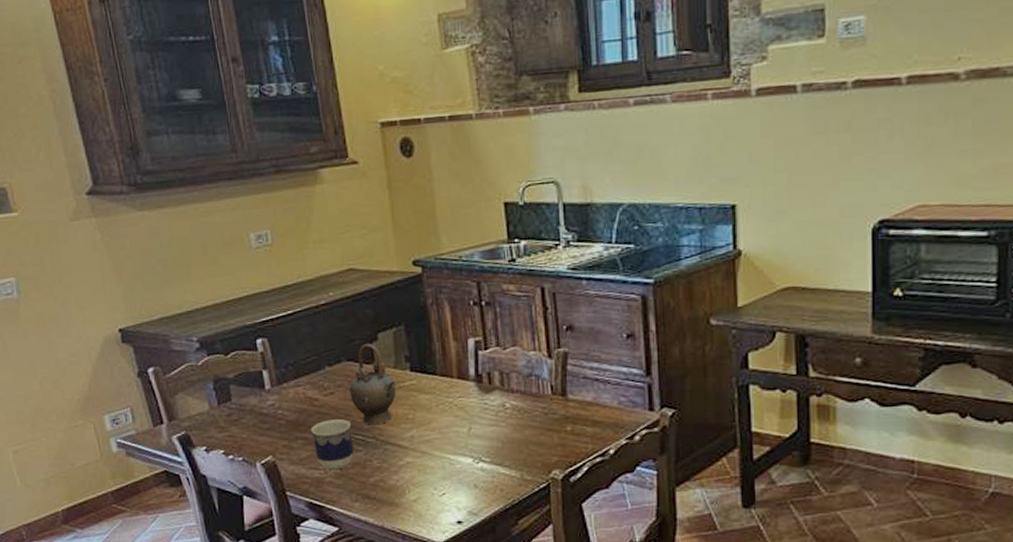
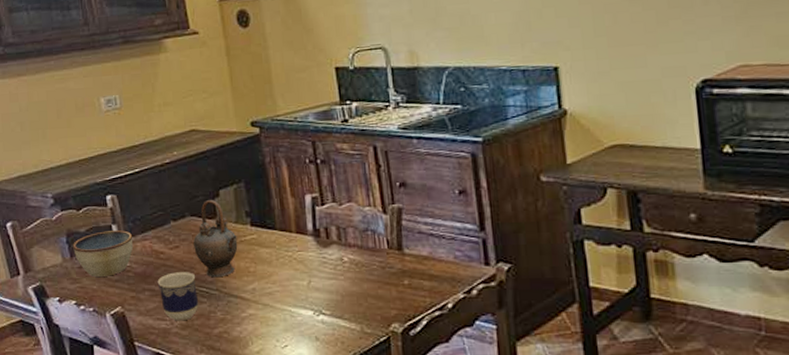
bowl: none [220,376,285,425] -> present [73,230,133,277]

